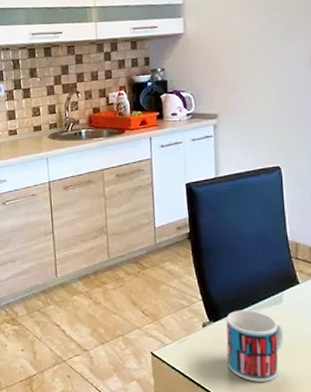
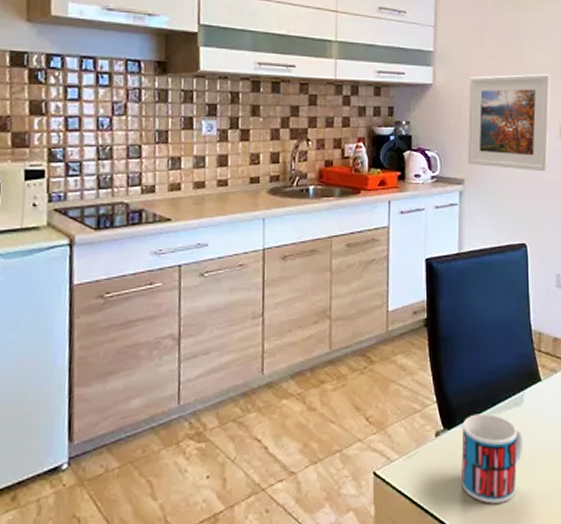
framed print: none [218,10,301,102] -> present [467,74,551,172]

